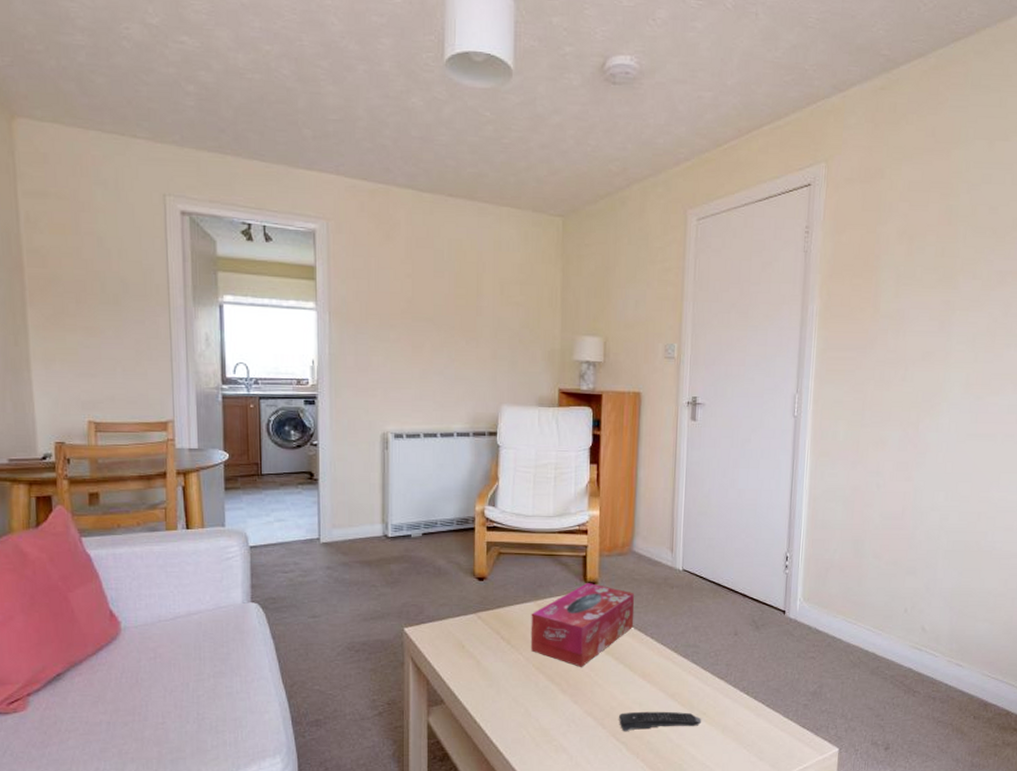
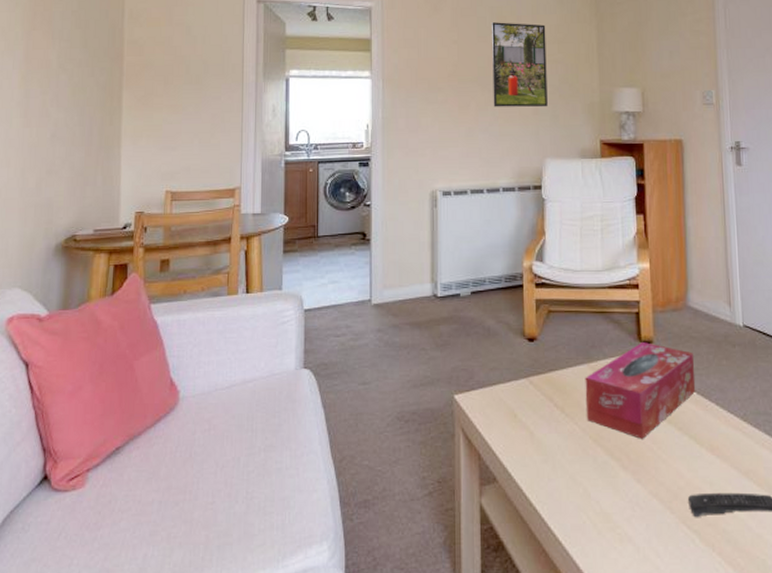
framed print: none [449,256,508,352] -> present [492,22,548,107]

